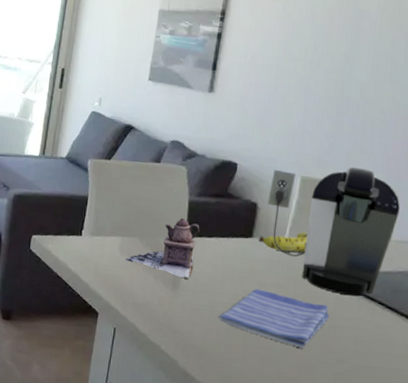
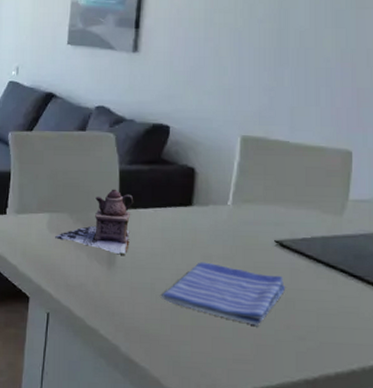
fruit: present [259,232,308,253] -> none [200,196,253,219]
coffee maker: present [267,167,400,297] -> none [206,121,355,265]

